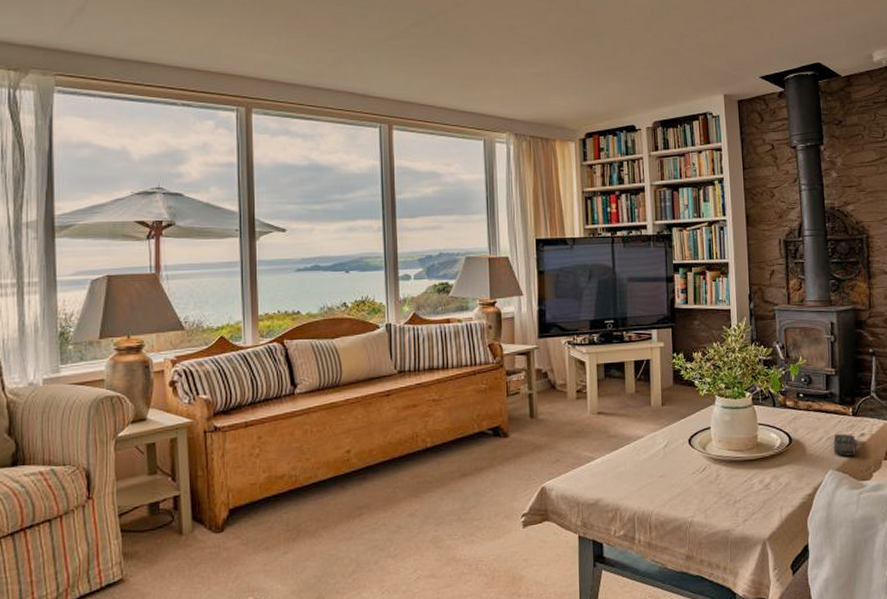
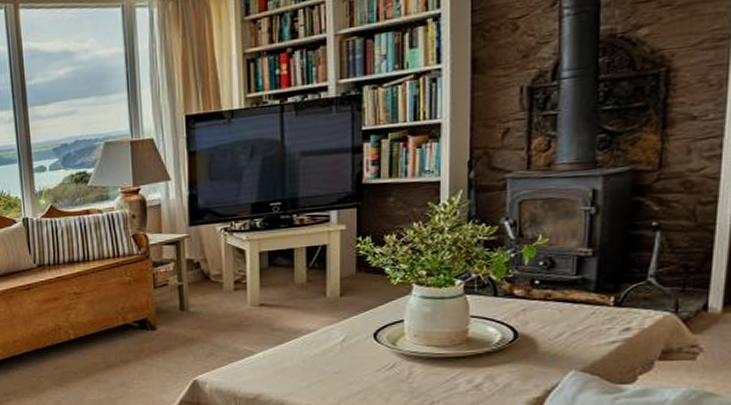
remote control: present [833,434,856,456] -> none [579,328,615,355]

